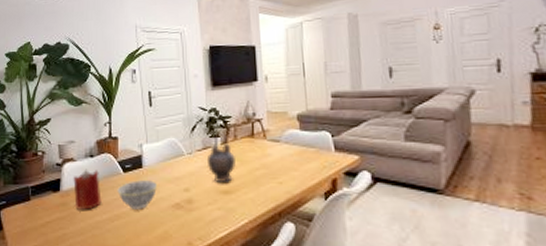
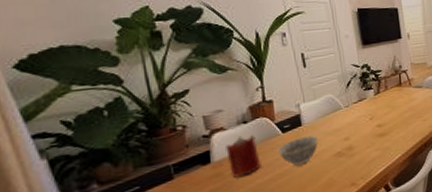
teapot: present [206,133,236,182] -> none [362,85,388,128]

